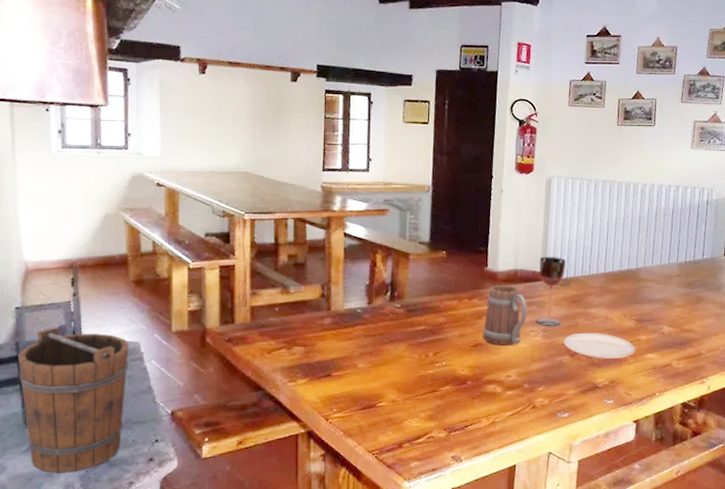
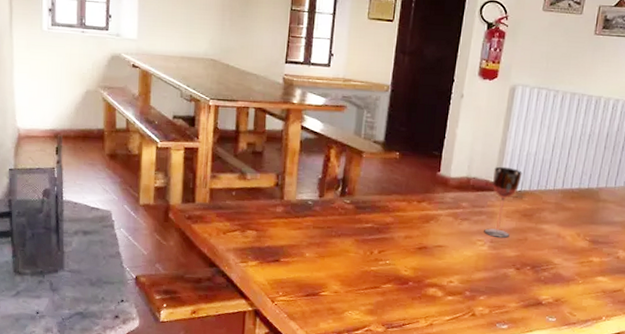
wooden bucket: present [17,327,130,473] -> none [10,189,103,318]
beer mug: present [482,284,527,345] -> none [428,190,477,252]
plate: present [563,332,635,359] -> none [510,247,586,278]

